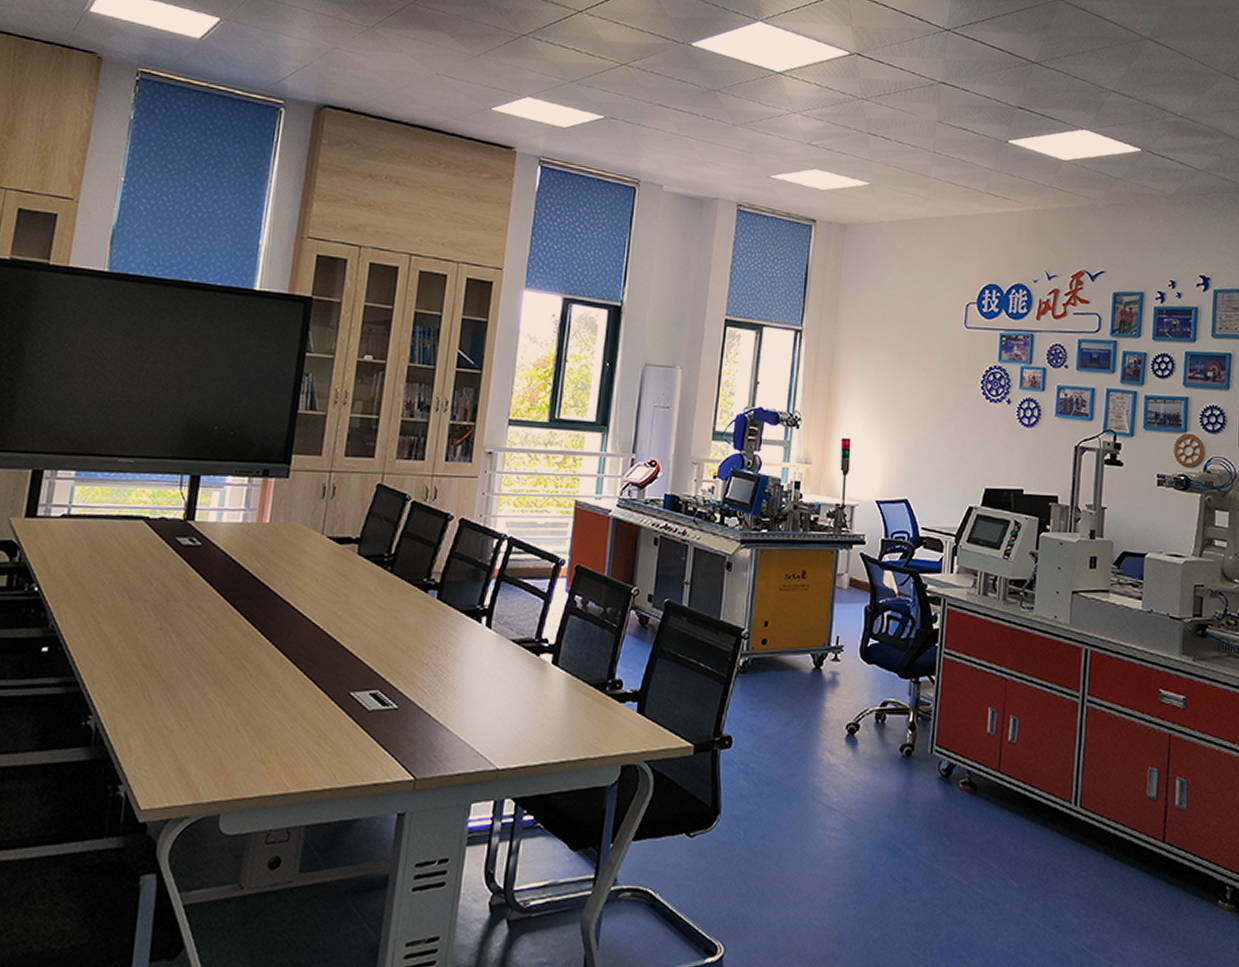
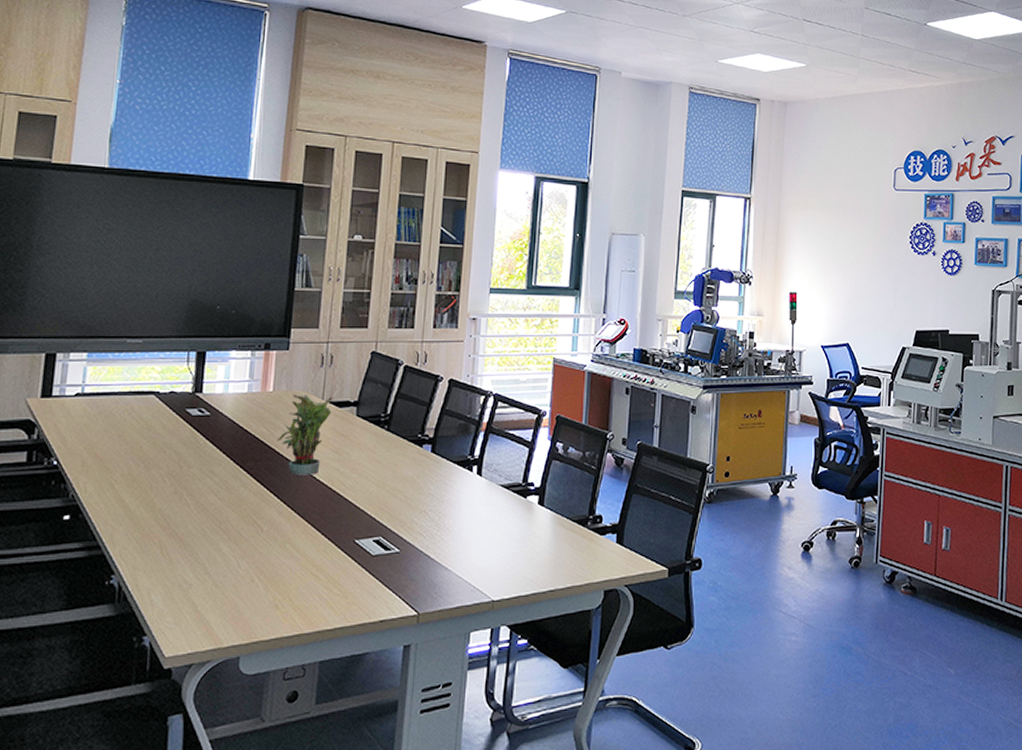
potted plant: none [271,527,333,617] -> present [277,394,333,475]

